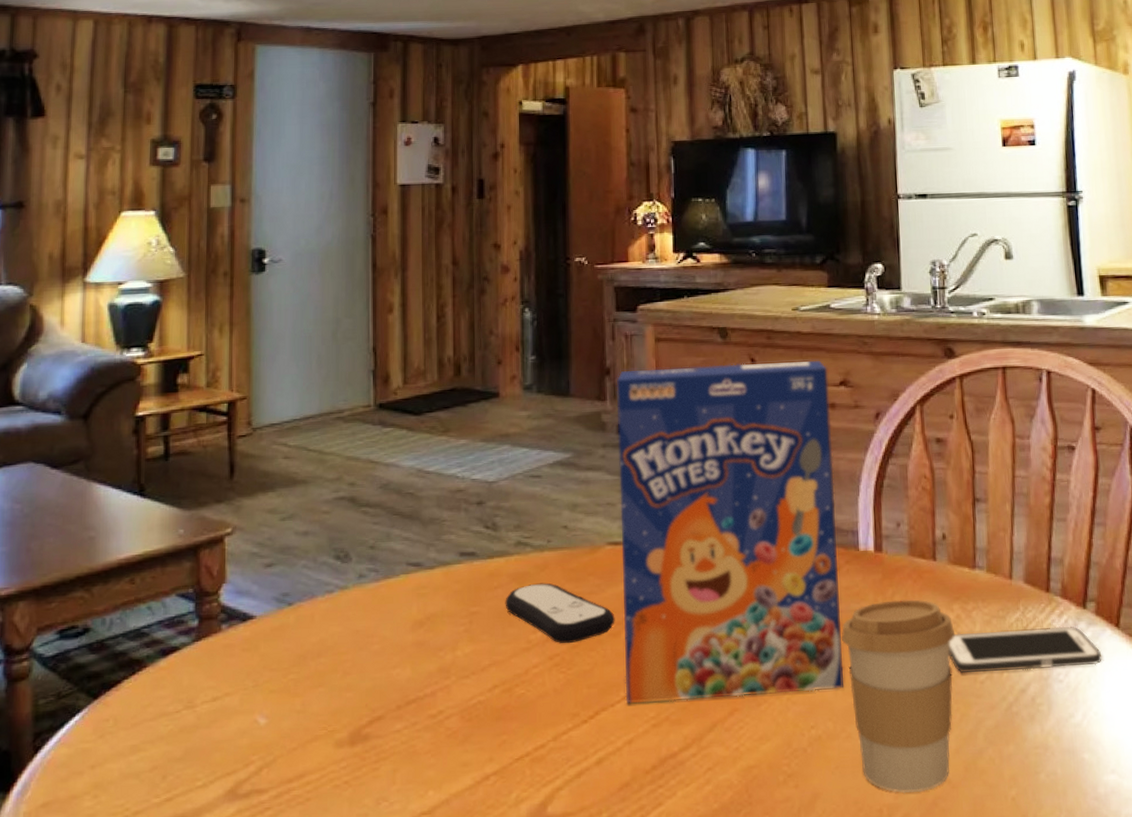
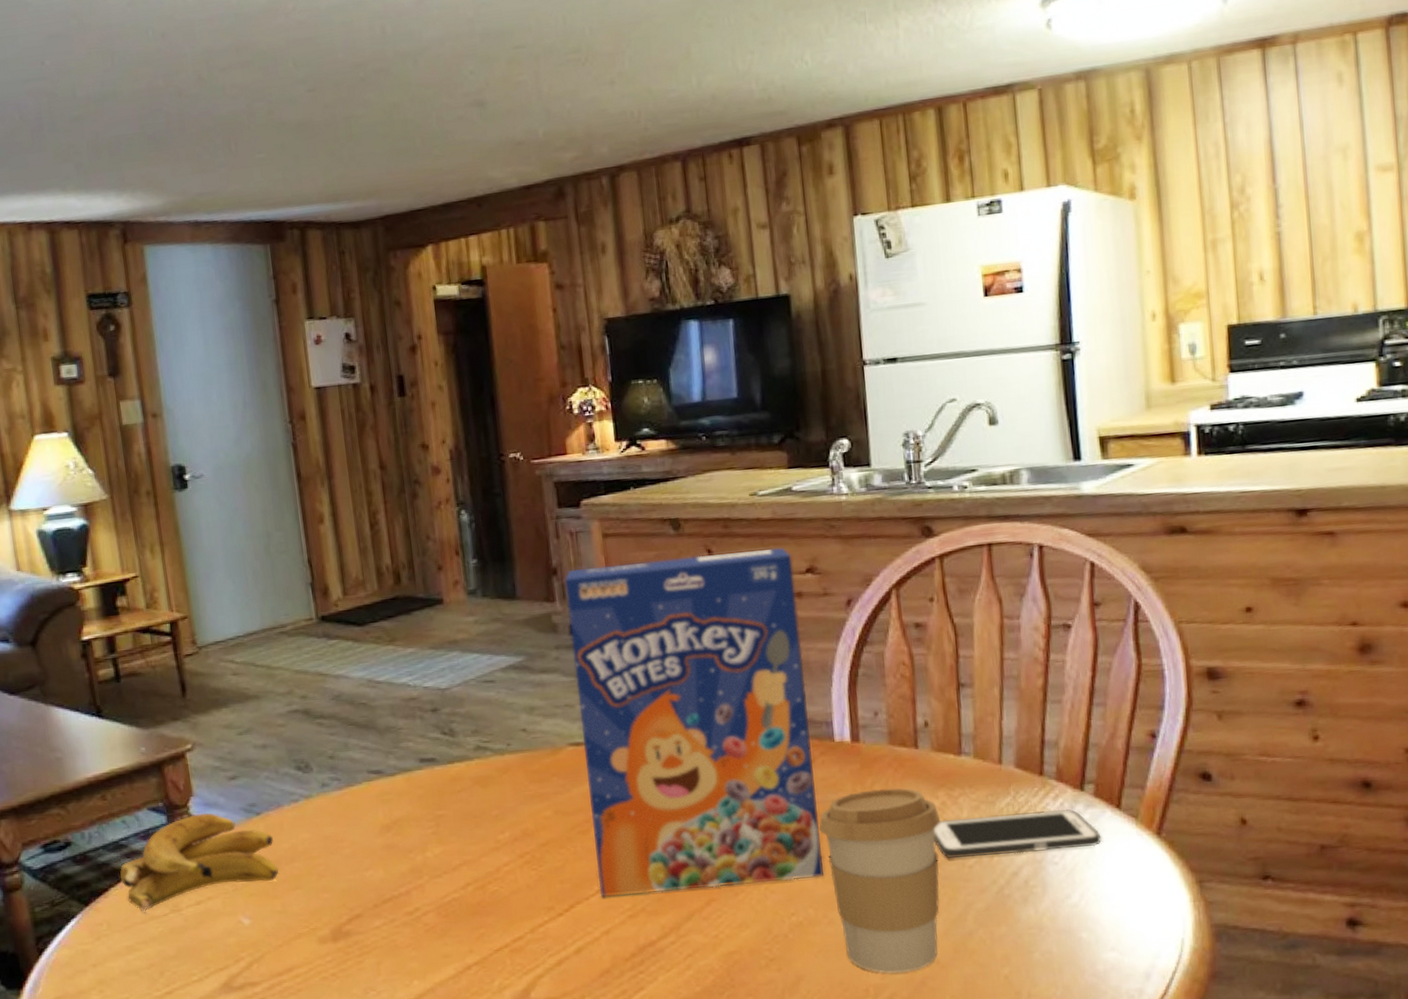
banana: none [137,601,303,710] -> present [120,813,278,914]
remote control: present [505,583,615,644] -> none [469,785,583,843]

